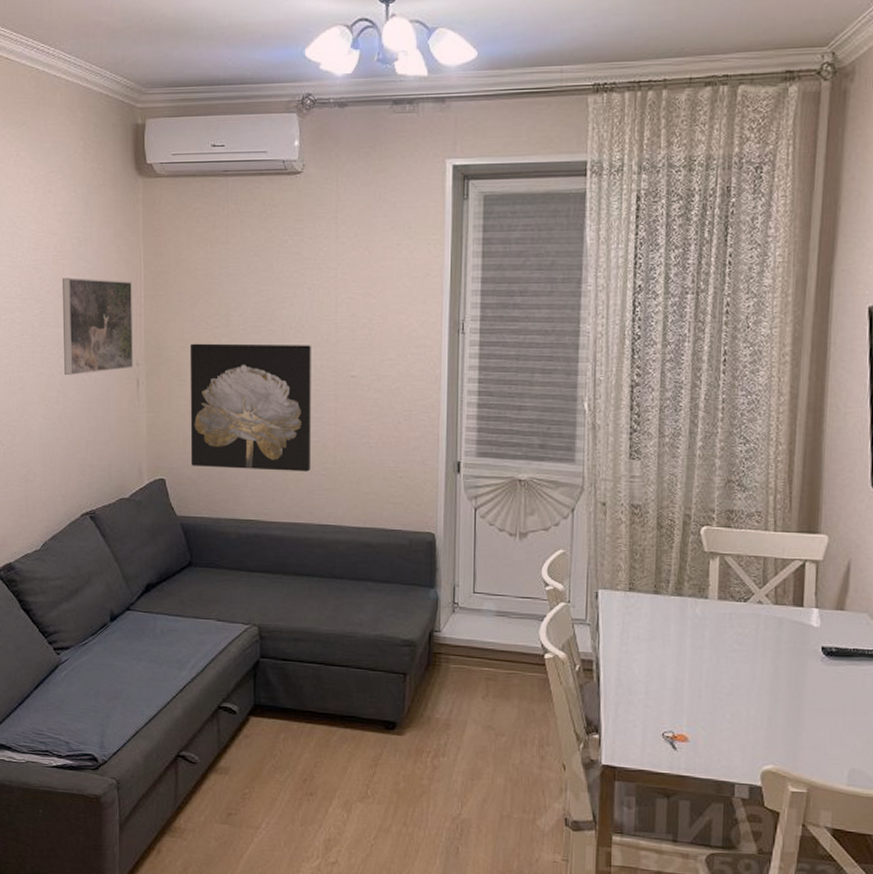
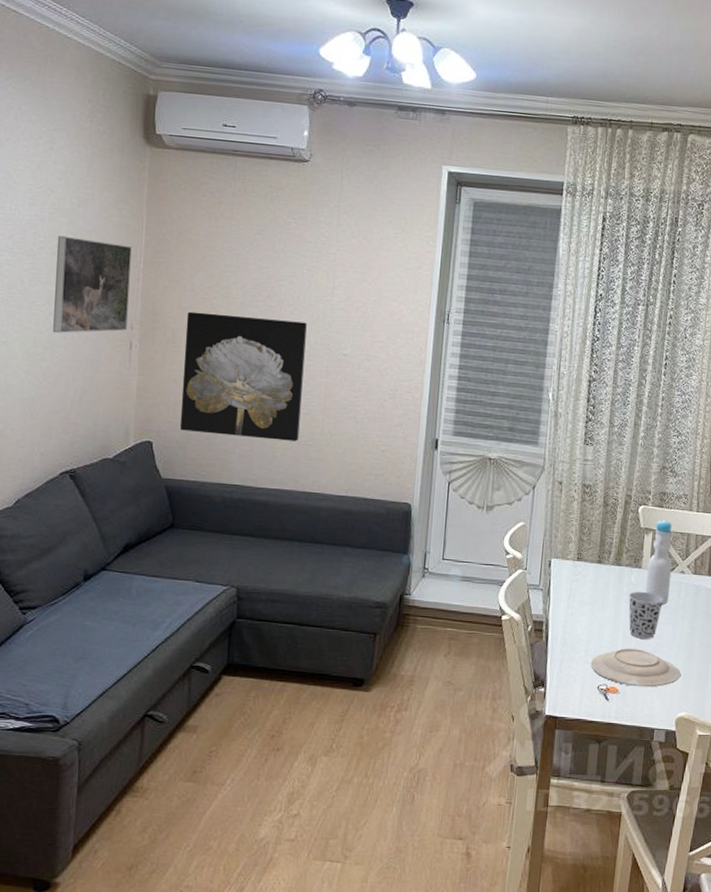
plate: none [653,690,764,736] -> present [591,648,681,688]
cup: none [693,625,739,680] -> present [628,591,664,639]
bottle: none [715,542,747,642] -> present [645,520,673,606]

